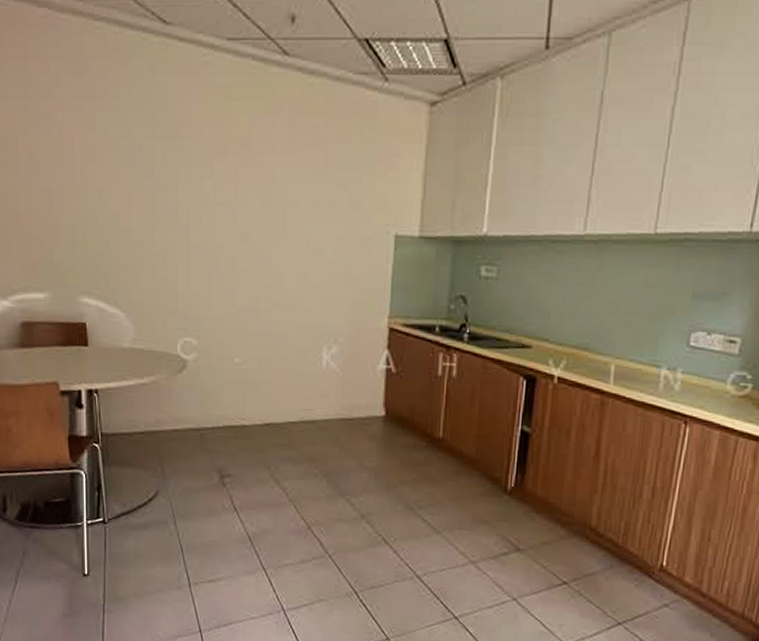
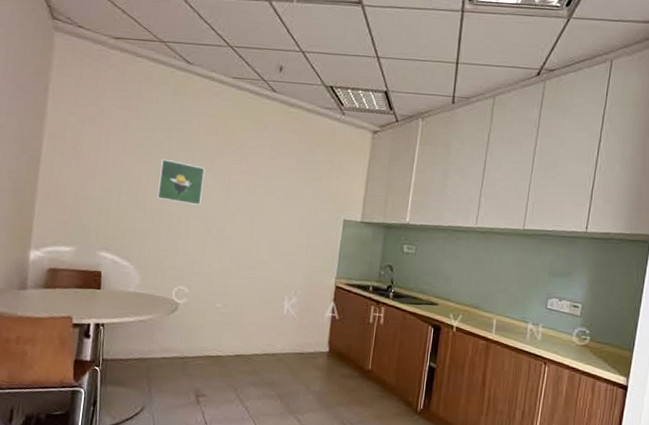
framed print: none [144,165,202,227] -> present [157,158,205,205]

